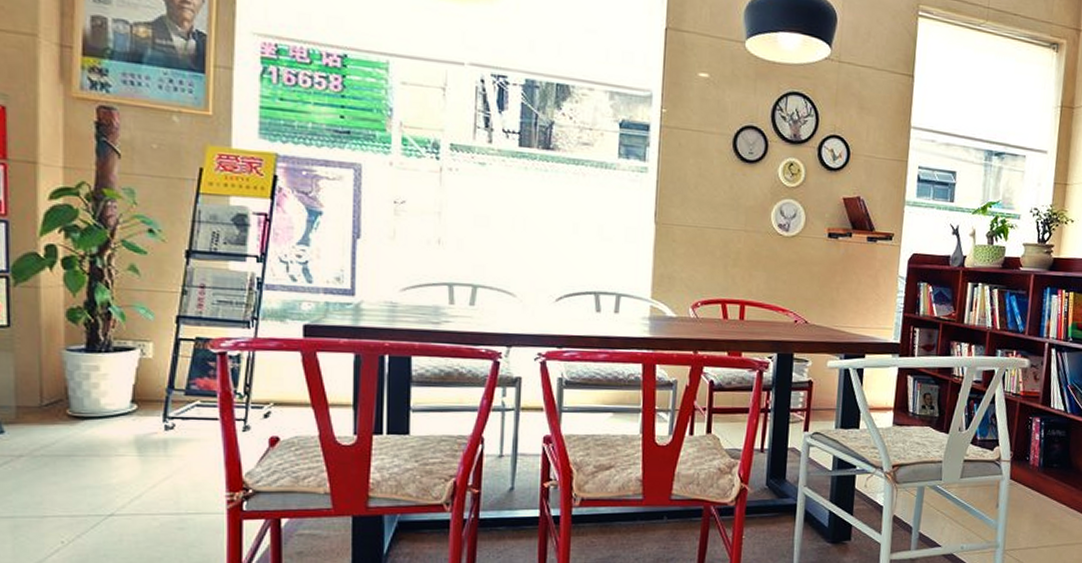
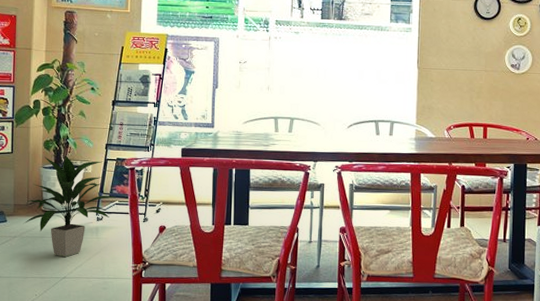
indoor plant: none [34,332,196,484] -> present [23,155,116,257]

